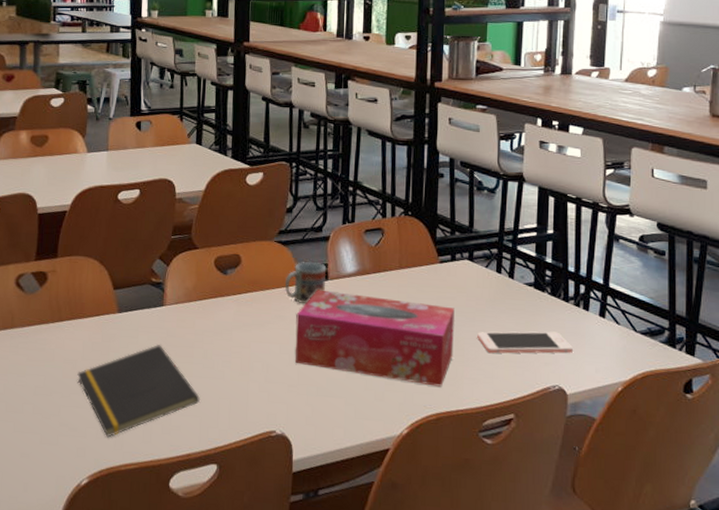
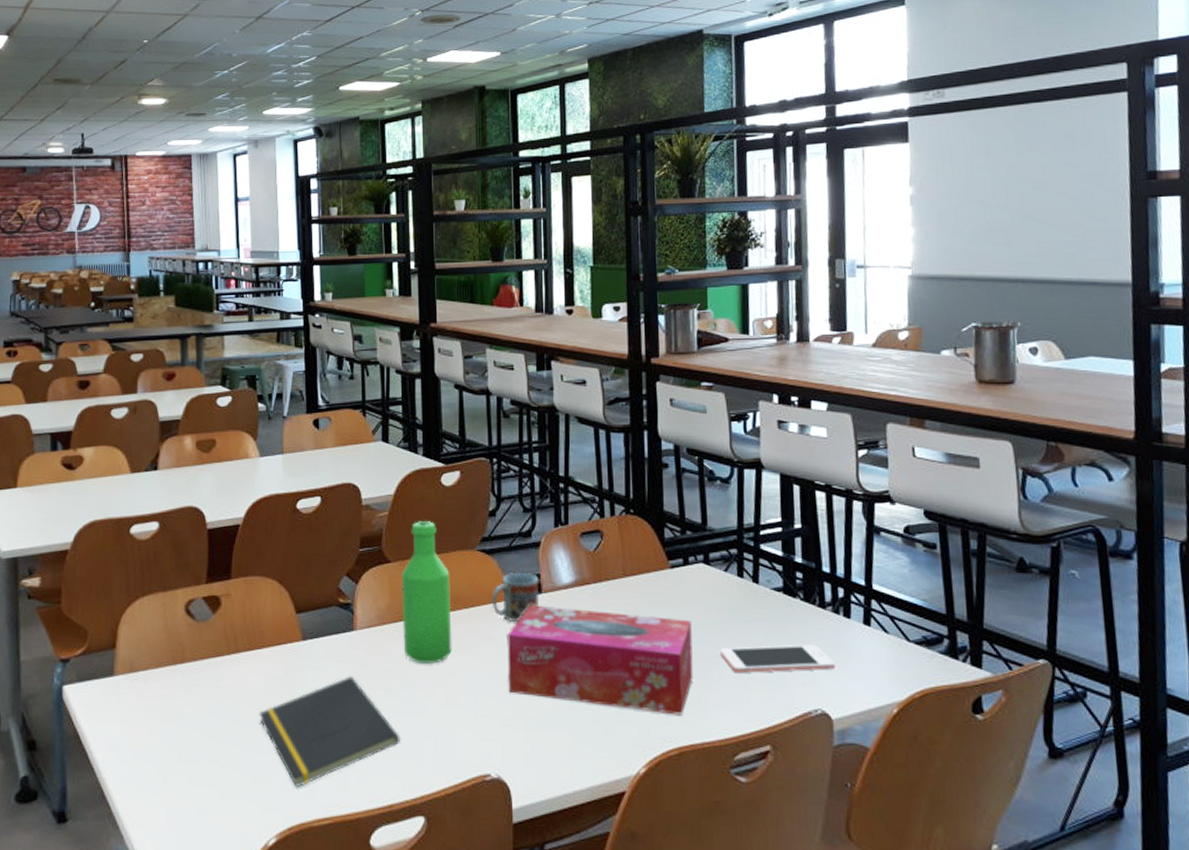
bottle: none [206,214,250,337] -> present [400,521,452,664]

